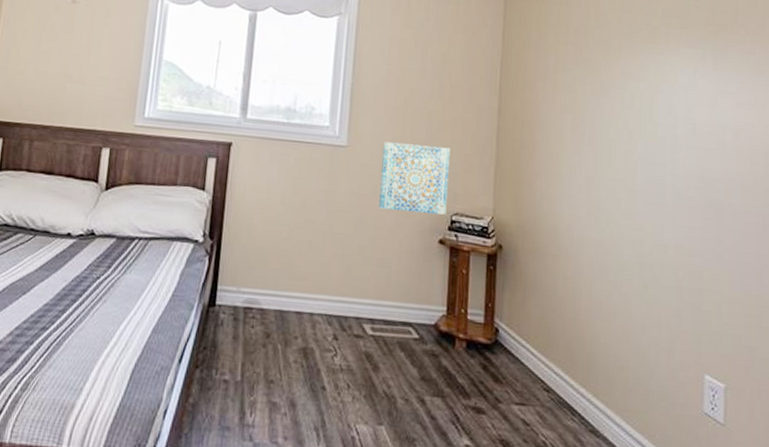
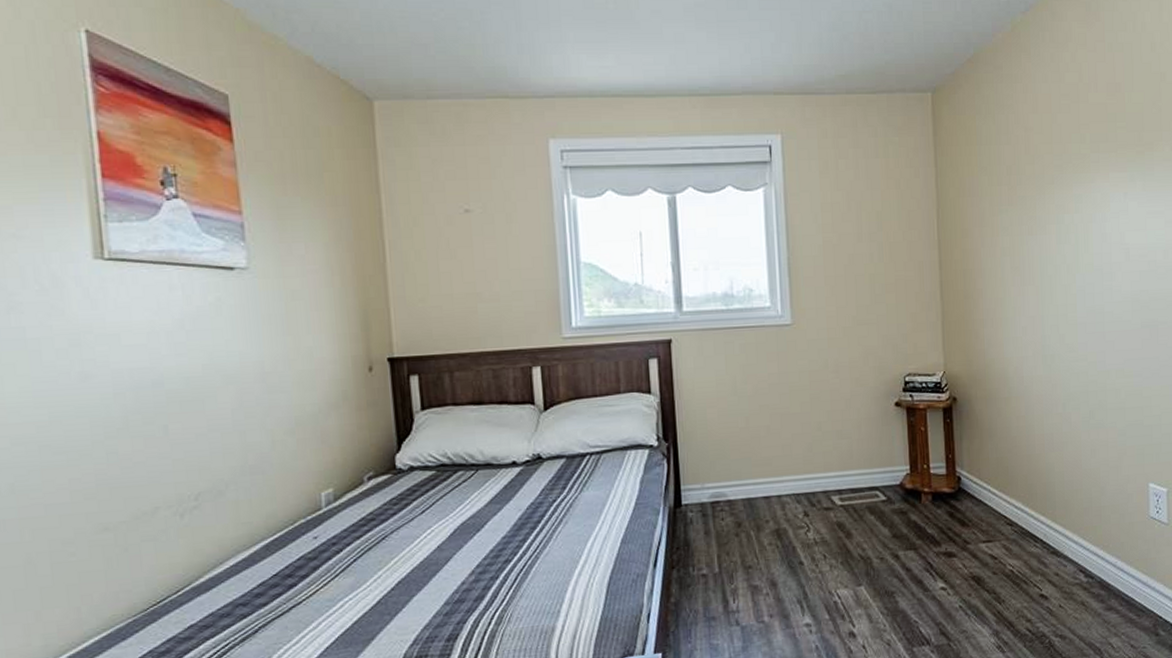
wall art: present [379,141,450,215] -> none [828,310,899,382]

